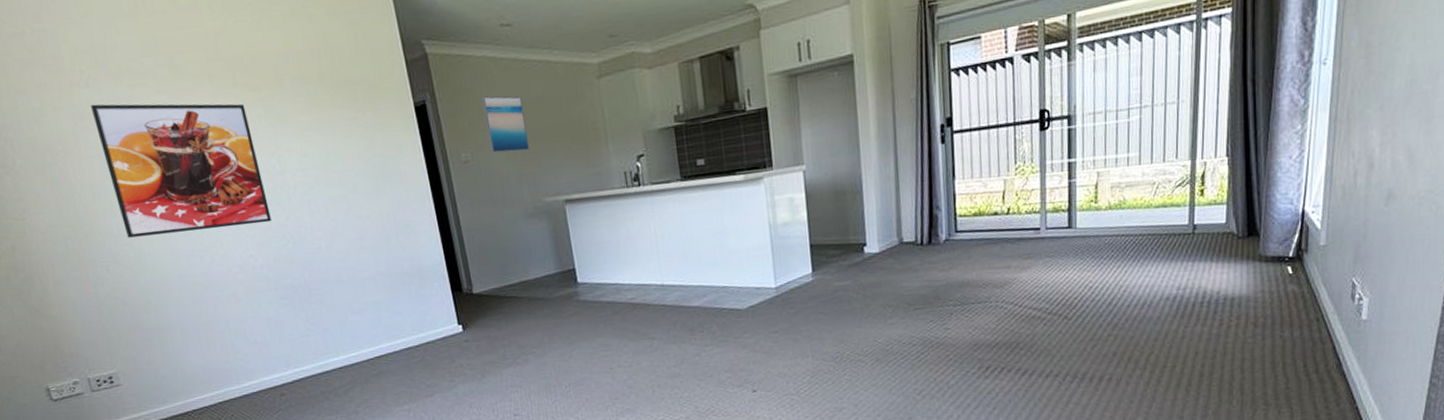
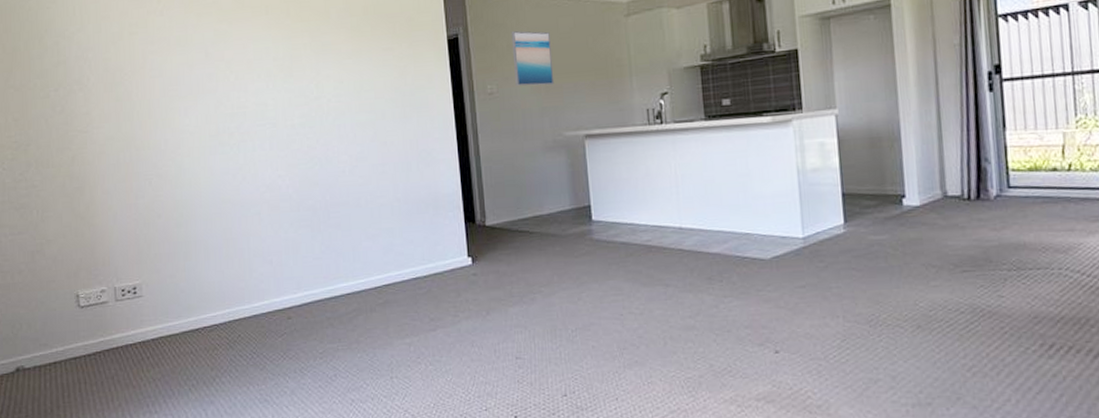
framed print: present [90,103,272,238] -> none [160,30,303,153]

